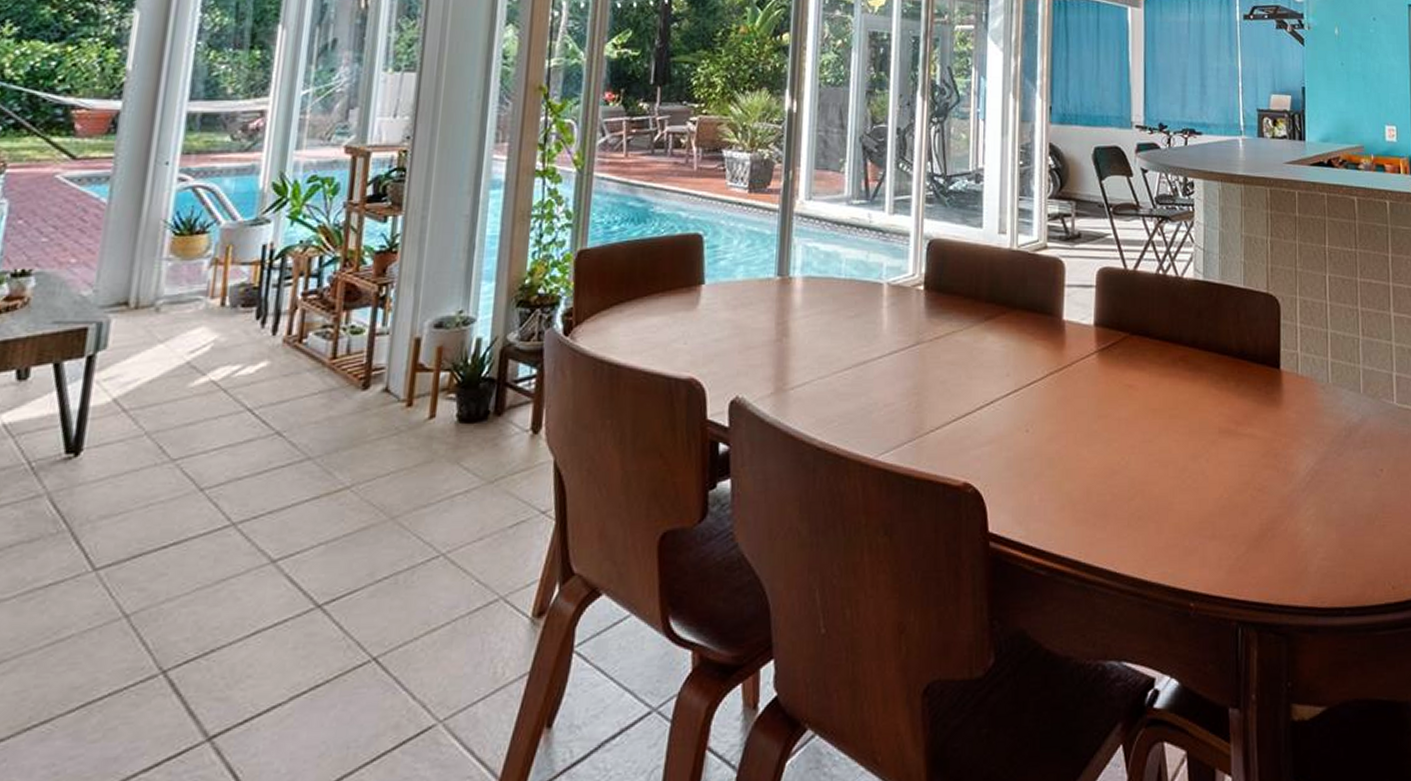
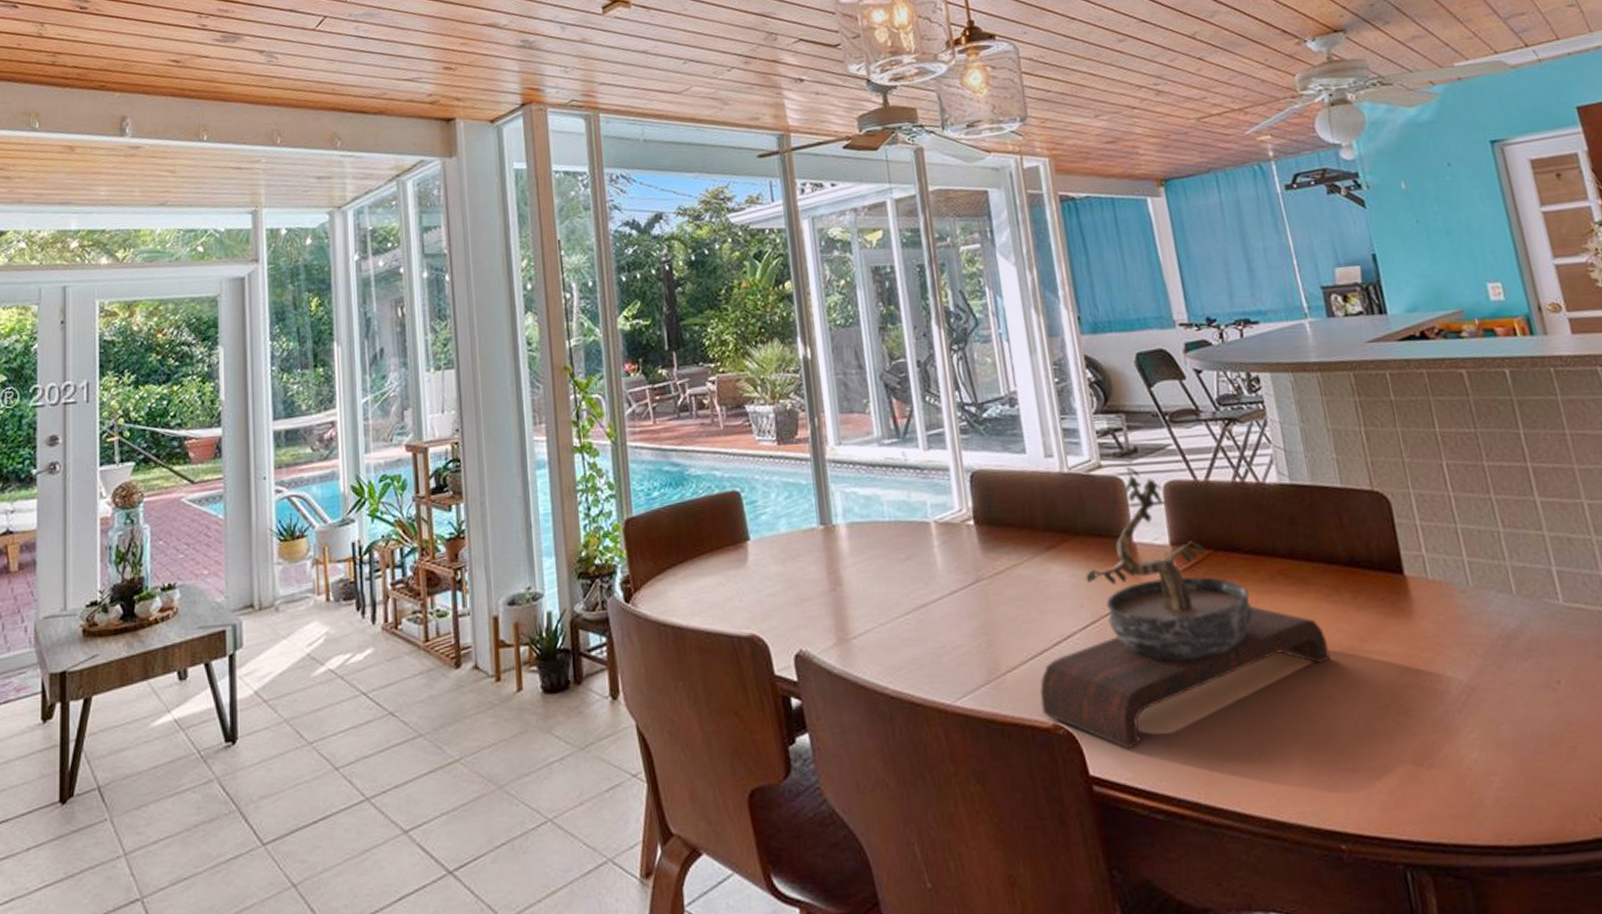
bonsai tree: none [956,251,1210,510] -> present [1039,467,1331,750]

